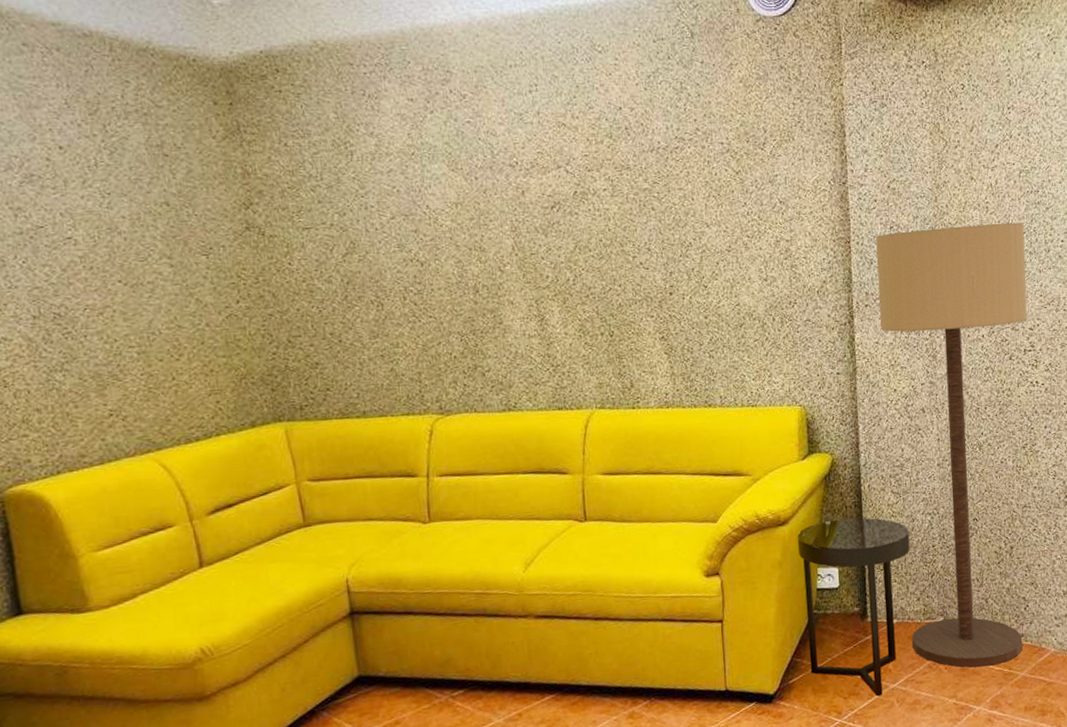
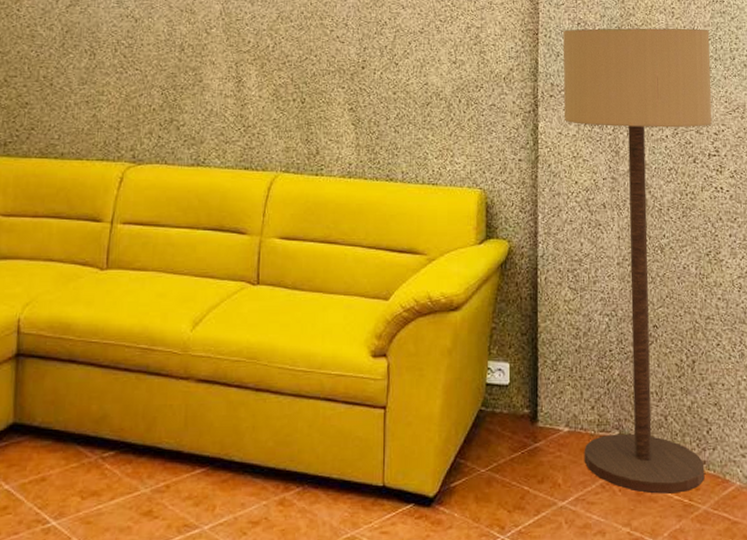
side table: present [797,517,910,696] -> none [469,310,586,513]

